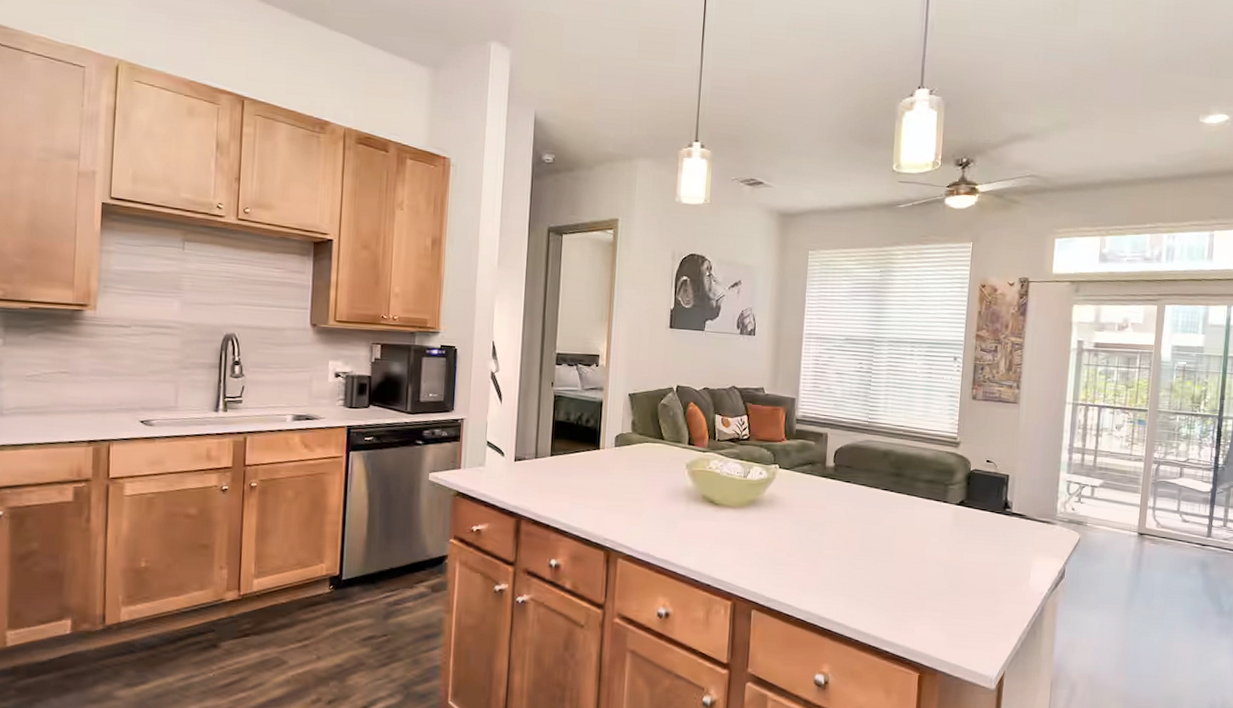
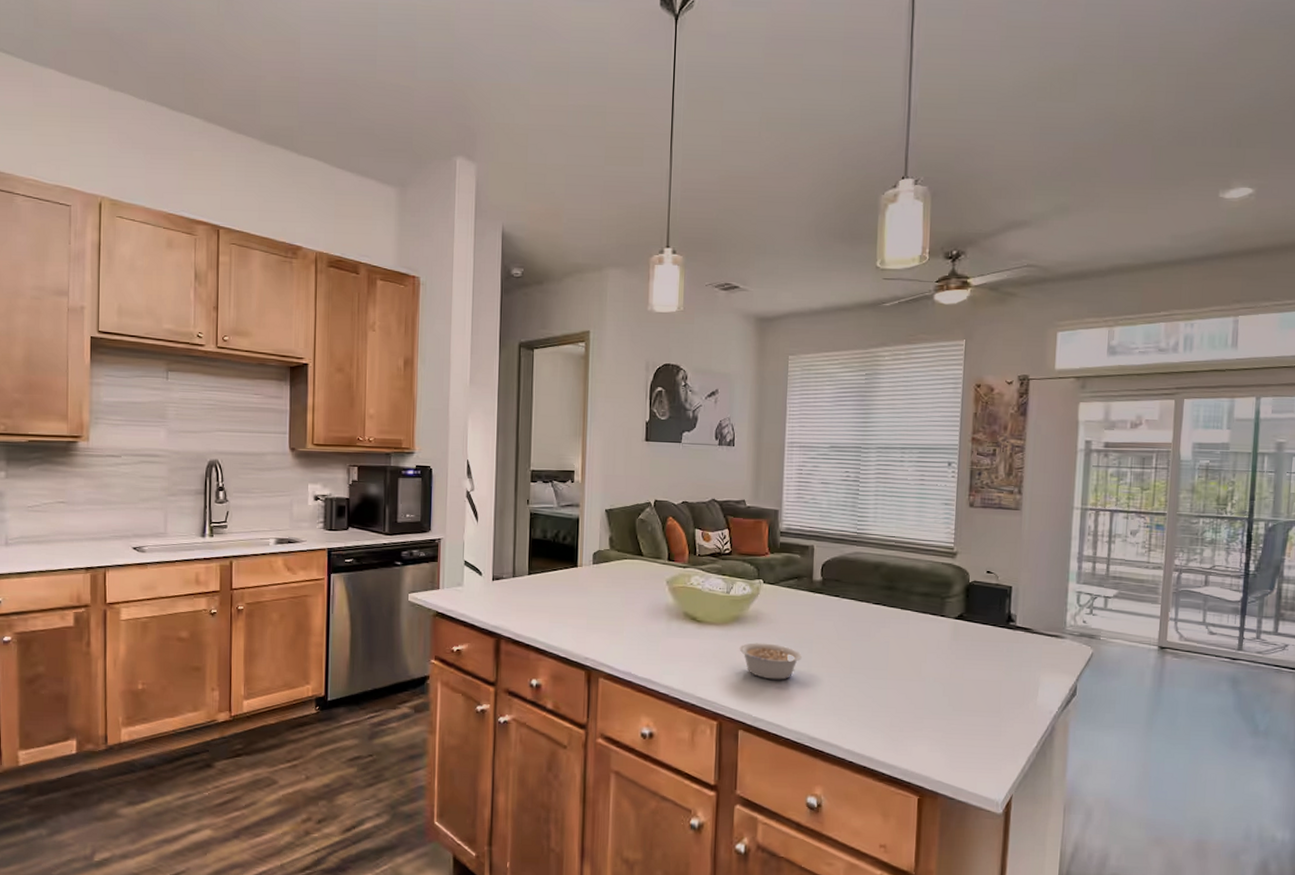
legume: none [754,525,814,562] -> present [739,642,802,680]

